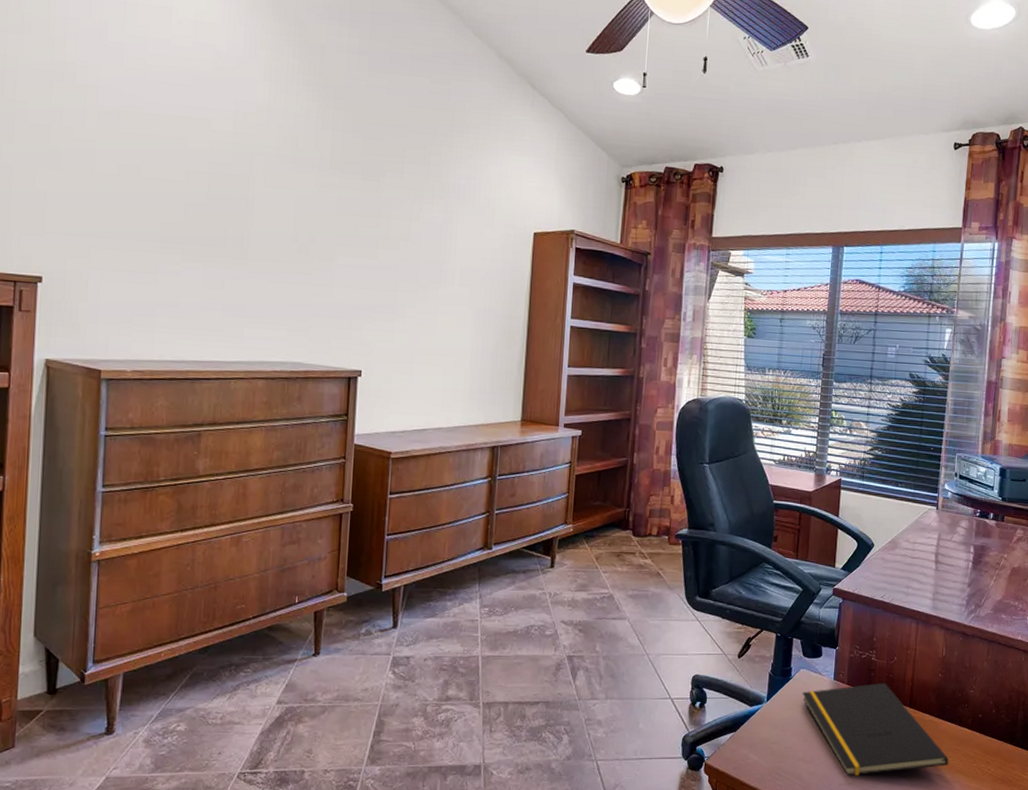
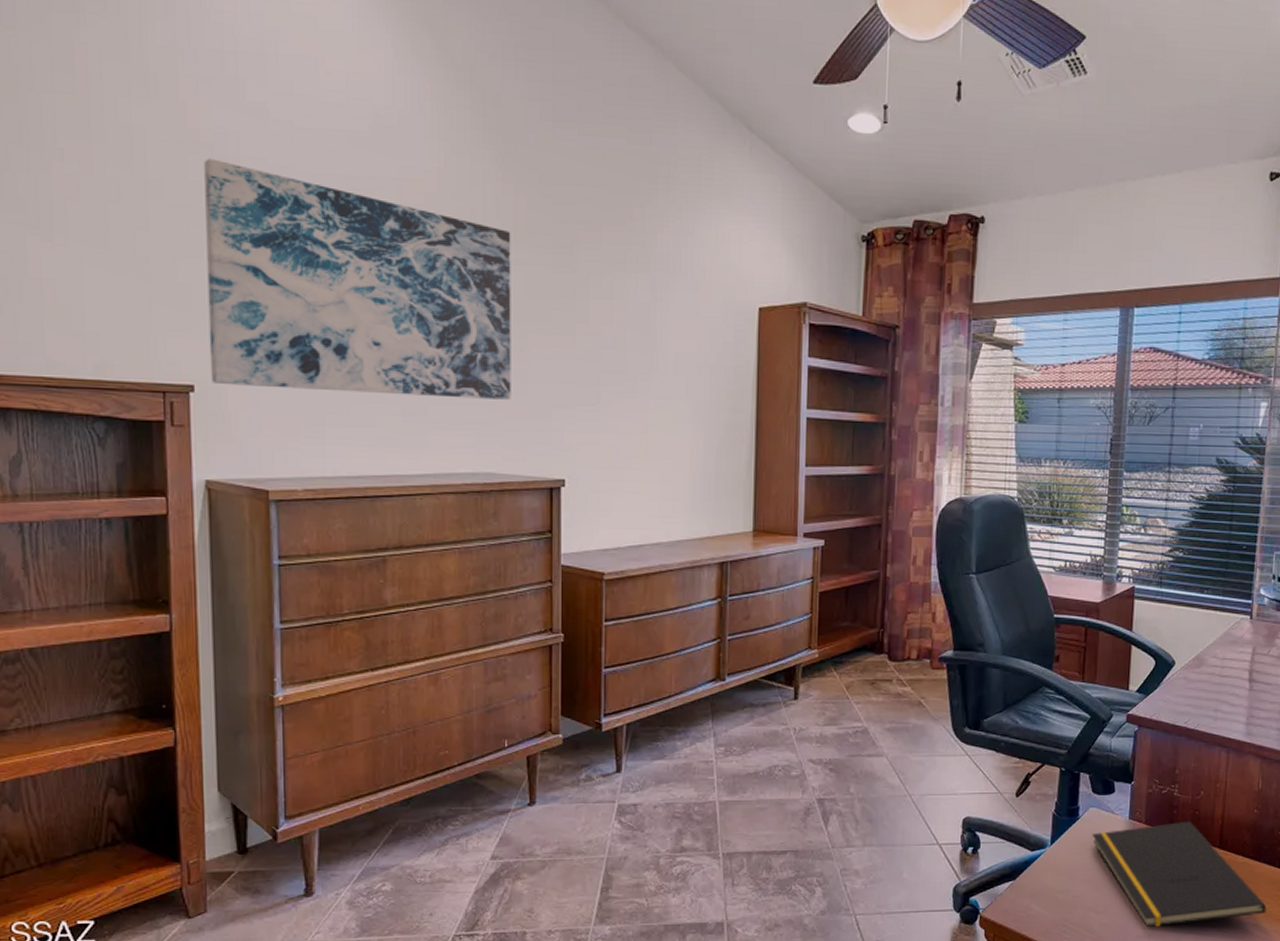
wall art: none [57,86,327,301] -> present [204,158,511,400]

